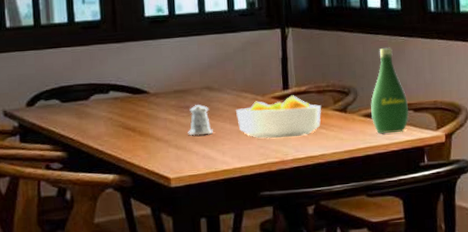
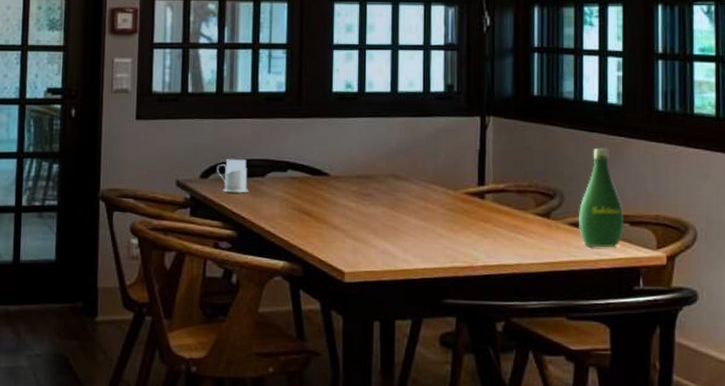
mug: none [41,85,74,117] -> present [217,159,249,192]
pepper shaker: present [188,104,213,136] -> none [368,193,396,228]
fruit bowl: present [236,95,322,139] -> none [423,193,521,241]

